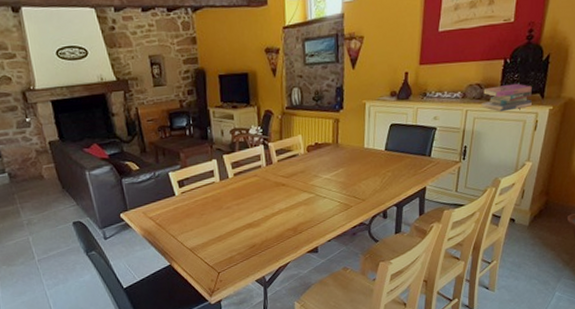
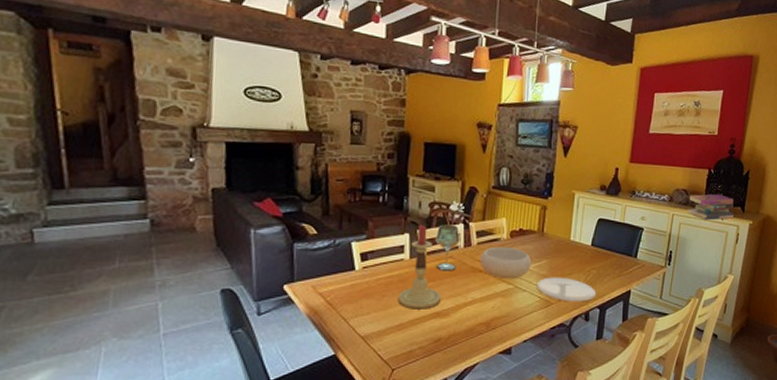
candlestick: none [215,149,251,223] -> present [398,223,441,309]
wine glass: none [240,147,262,188] -> present [435,224,460,271]
bowl: none [282,160,329,190] -> present [480,246,532,279]
plate: none [335,182,393,204] -> present [536,277,596,302]

